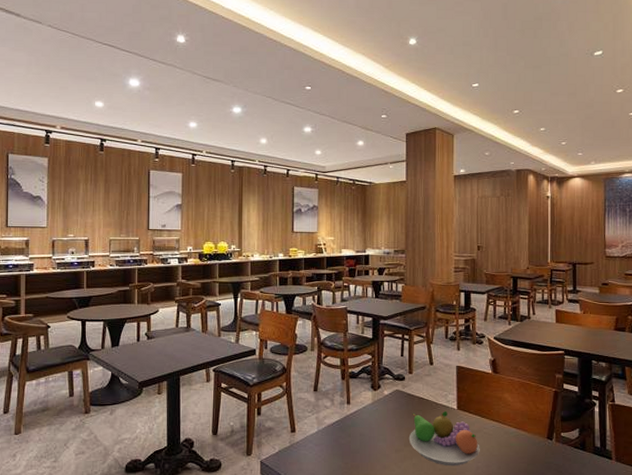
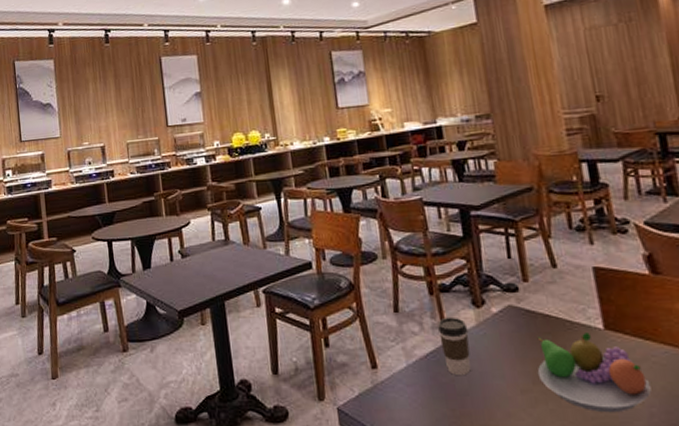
coffee cup: none [343,396,366,439] -> present [437,316,471,376]

